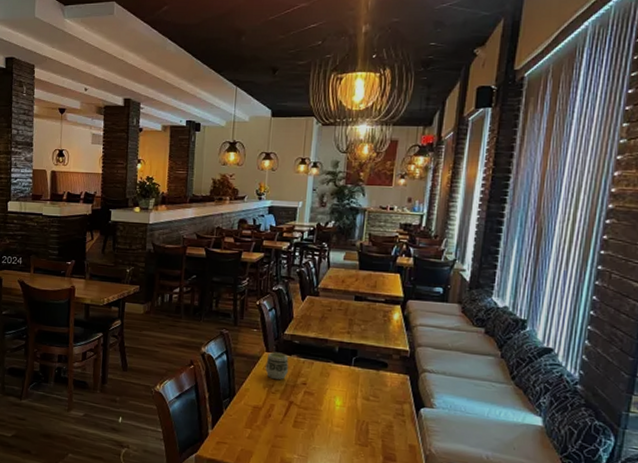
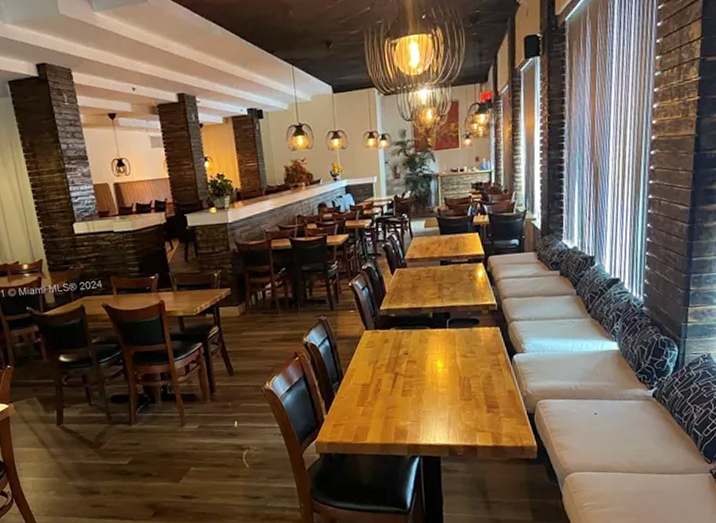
cup: present [265,352,289,380] -> none [367,328,389,355]

